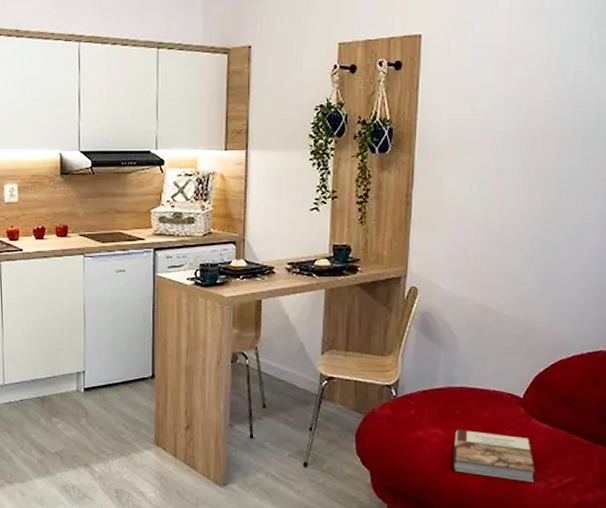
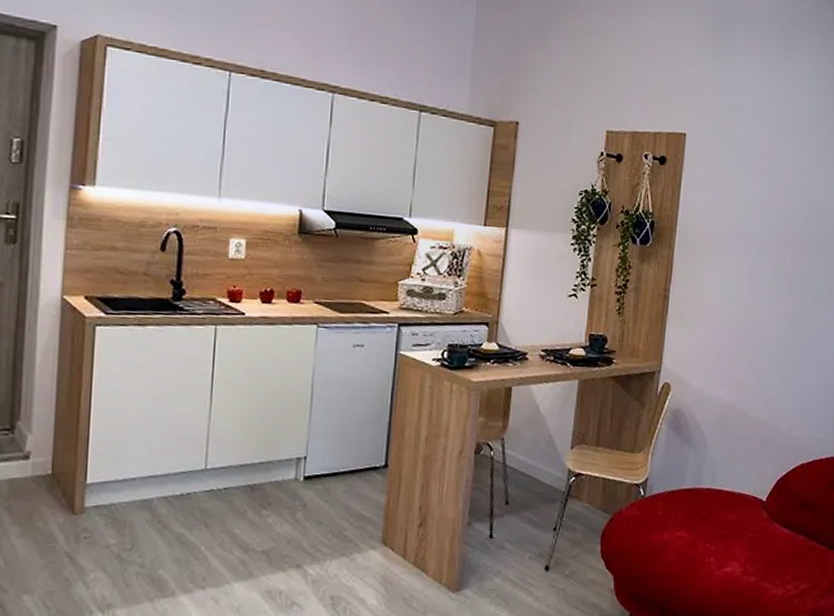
book: present [452,429,535,482] -> none [696,532,775,588]

